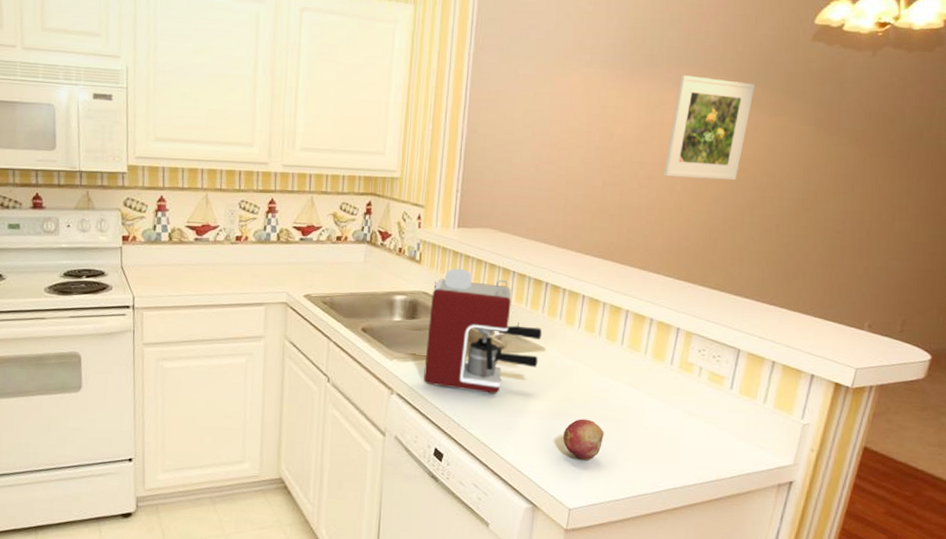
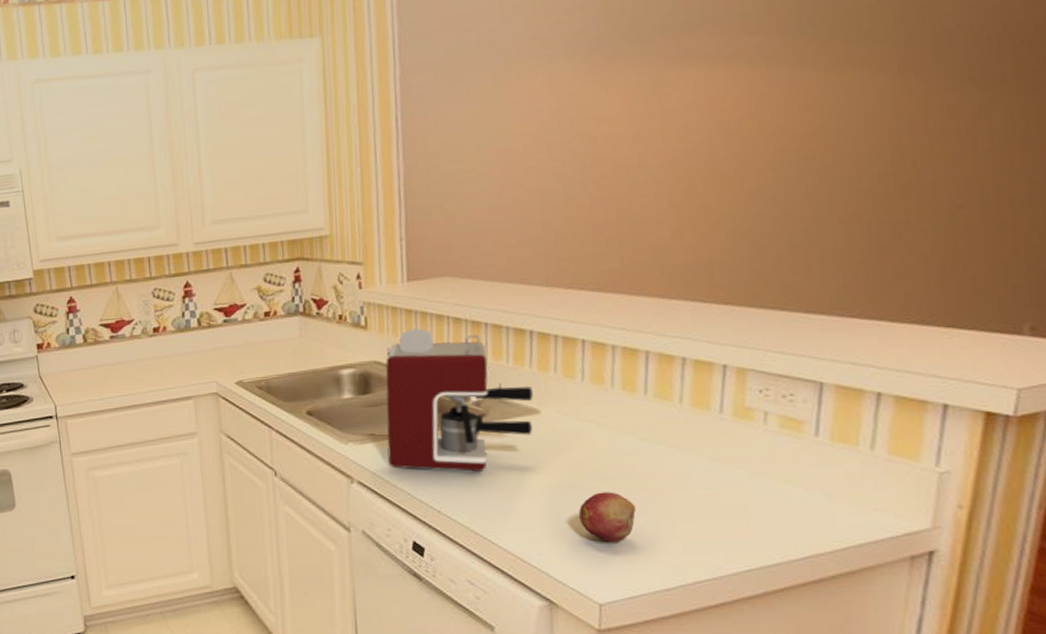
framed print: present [663,75,756,181] -> none [674,35,797,177]

